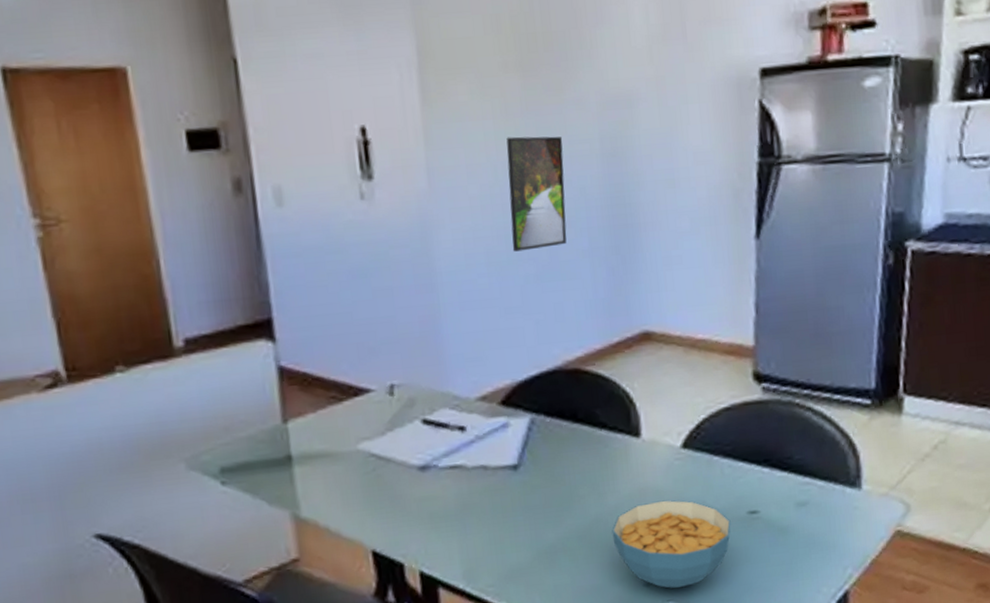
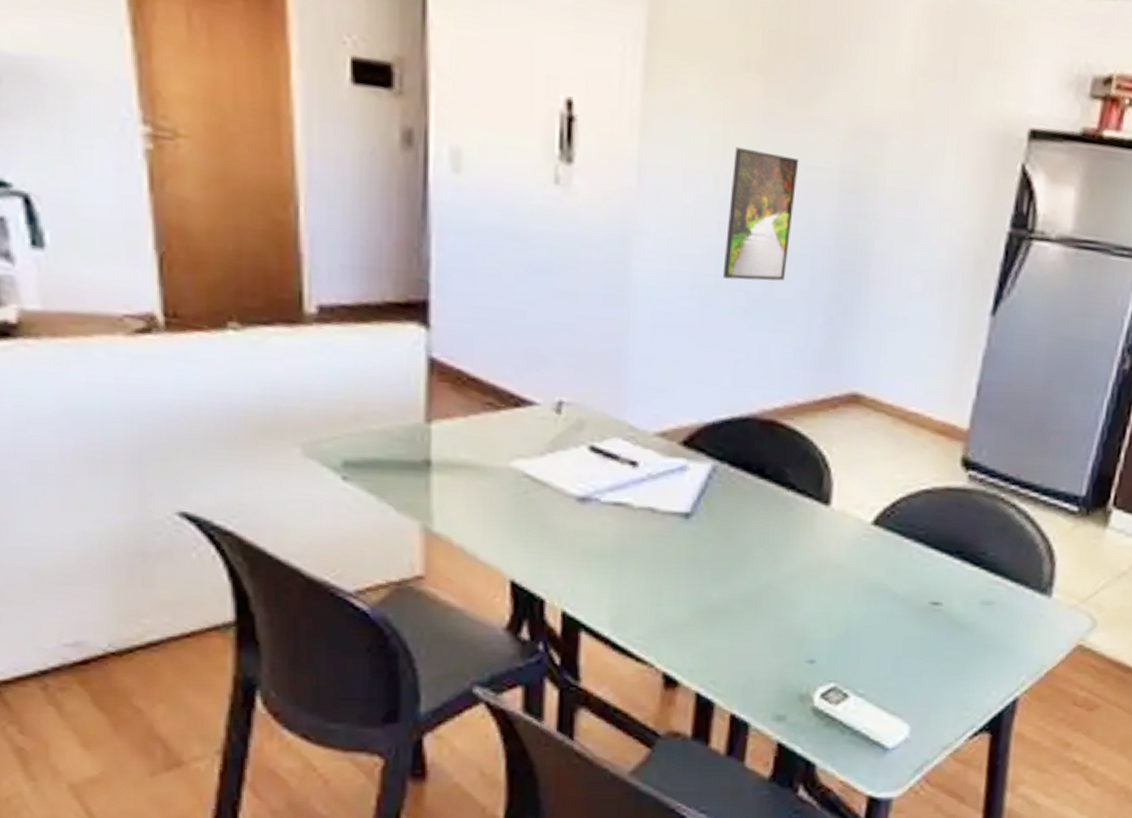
cereal bowl: present [612,500,731,589] -> none [781,576,910,670]

